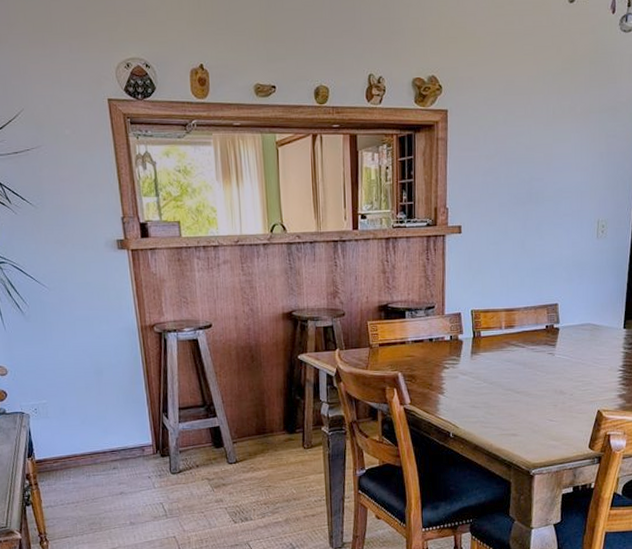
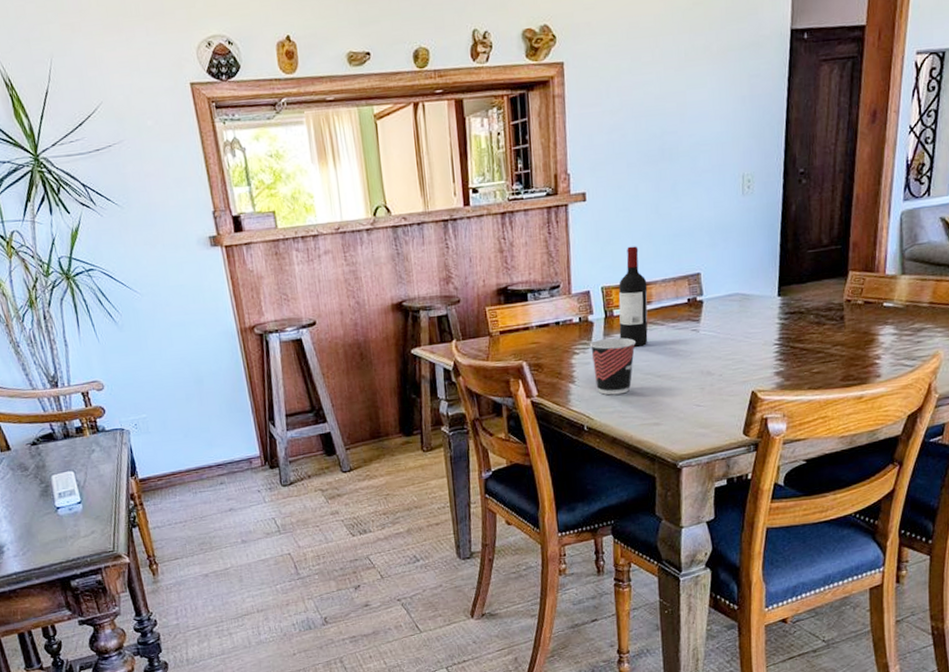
cup: none [458,356,499,407] -> present [589,337,636,395]
wine bottle: none [485,276,512,365] -> present [618,246,648,347]

